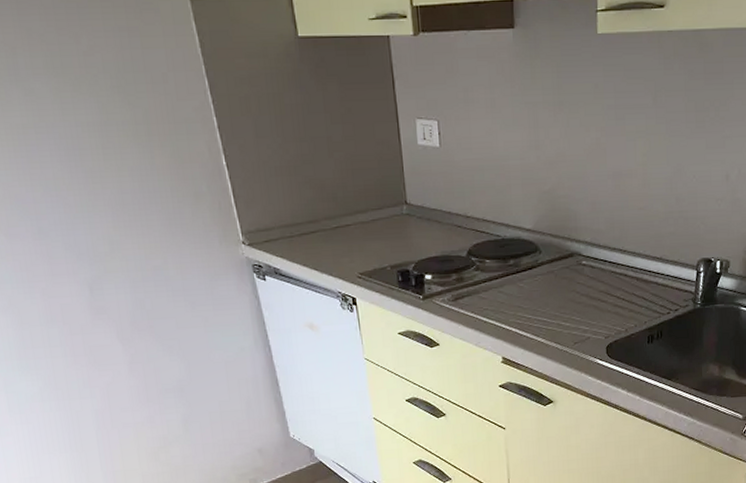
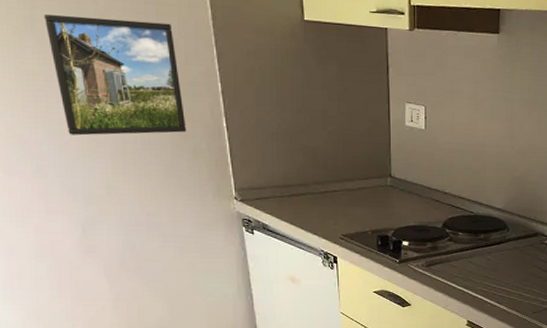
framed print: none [27,56,185,190] -> present [44,14,187,136]

